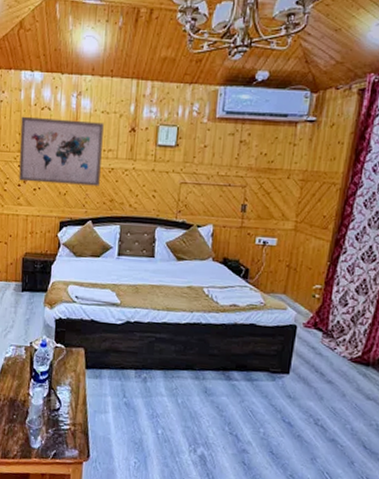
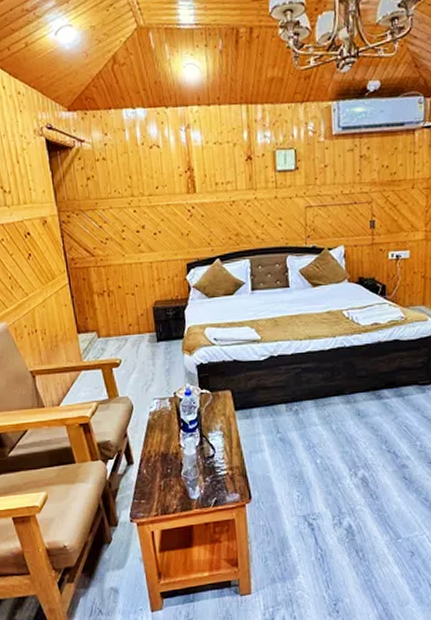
wall art: present [19,116,104,186] -> none [129,154,222,227]

